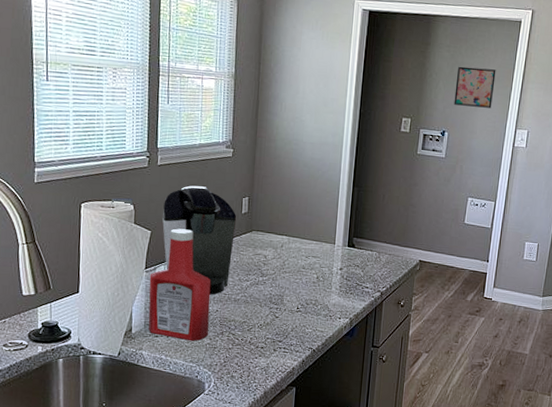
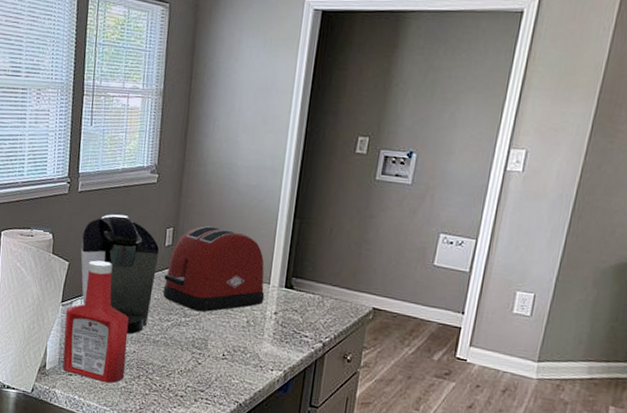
toaster: none [241,194,331,272] -> present [162,225,265,312]
wall art: present [454,66,496,108] -> none [426,72,485,123]

